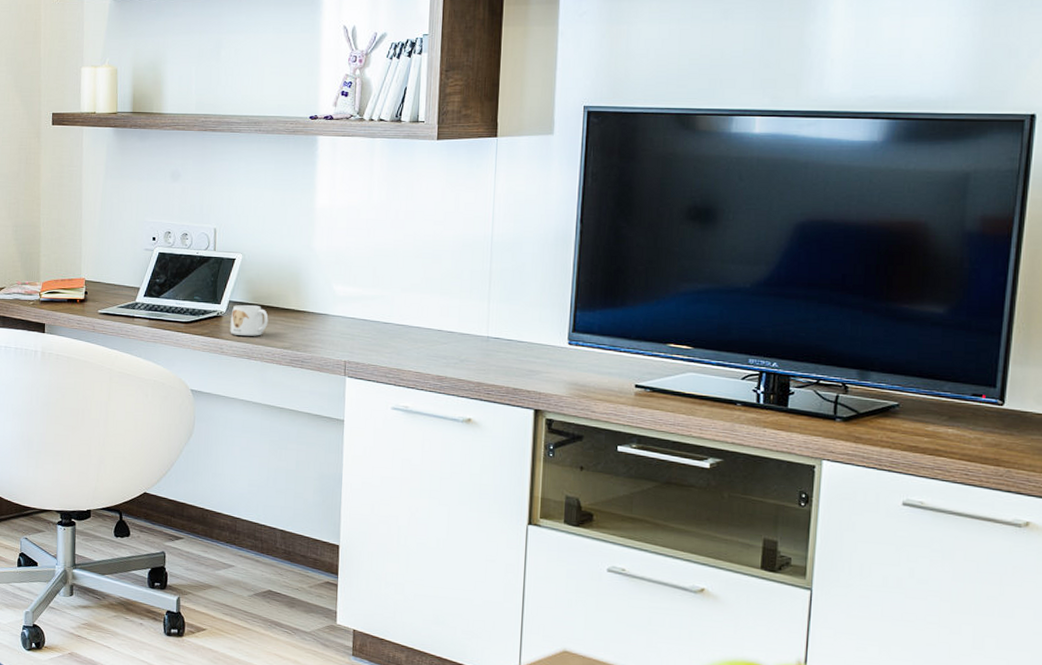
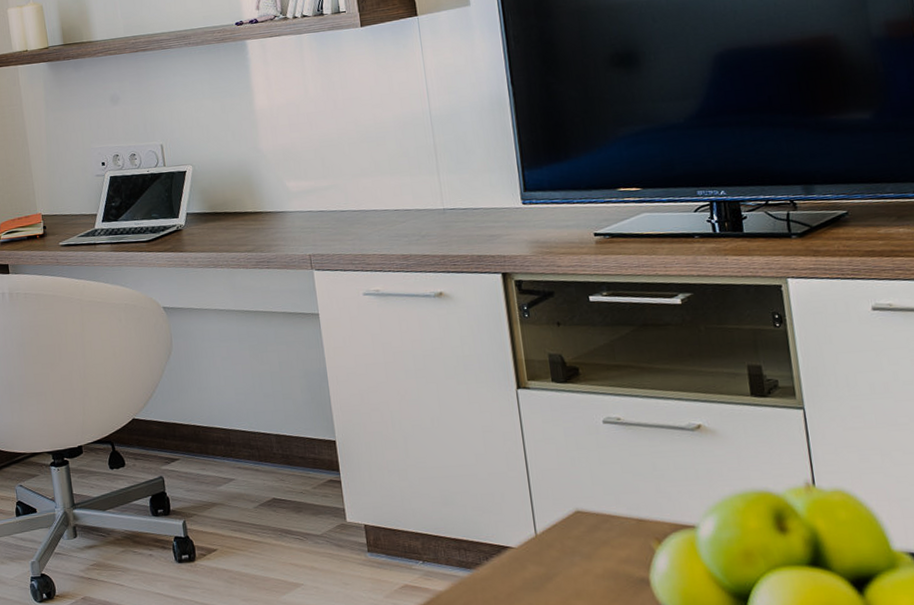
mug: present [230,304,269,336] -> none [190,213,228,246]

